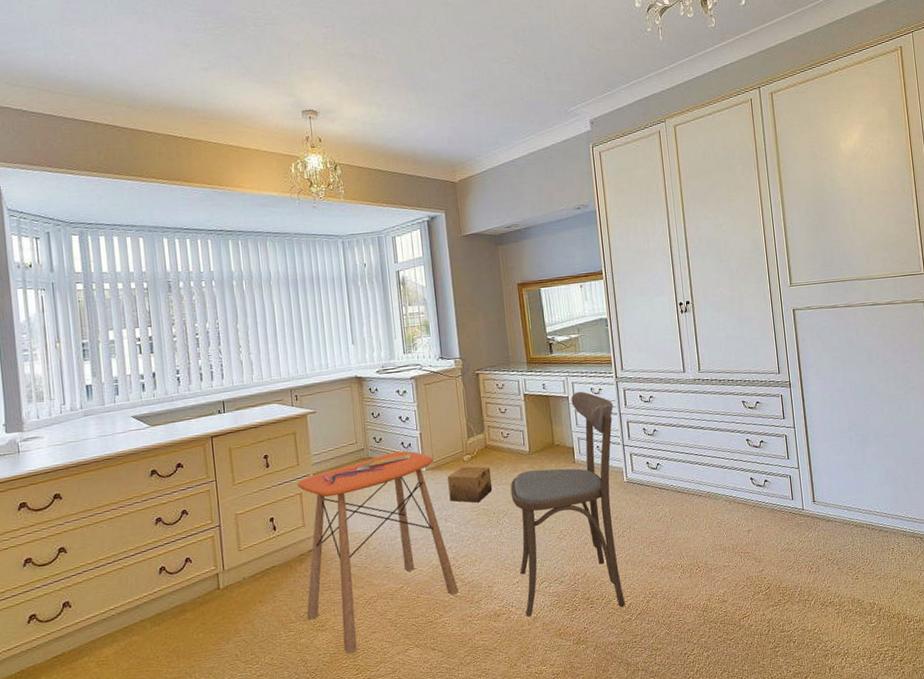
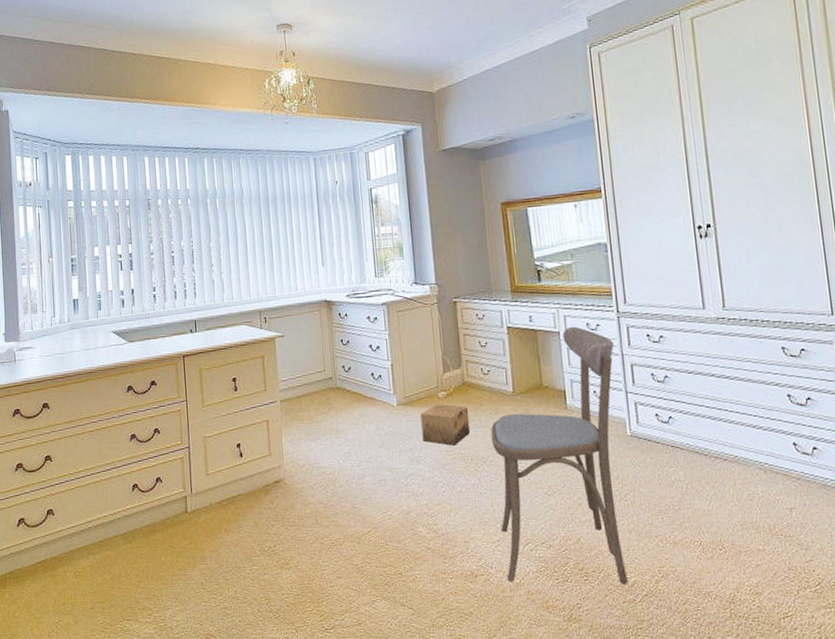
side table: present [297,451,459,655] -> none [264,382,432,598]

